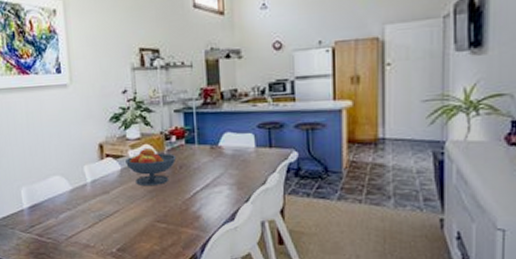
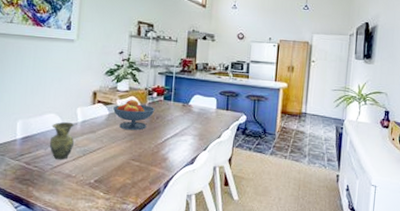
vase: none [58,184,87,228] -> present [49,122,74,159]

